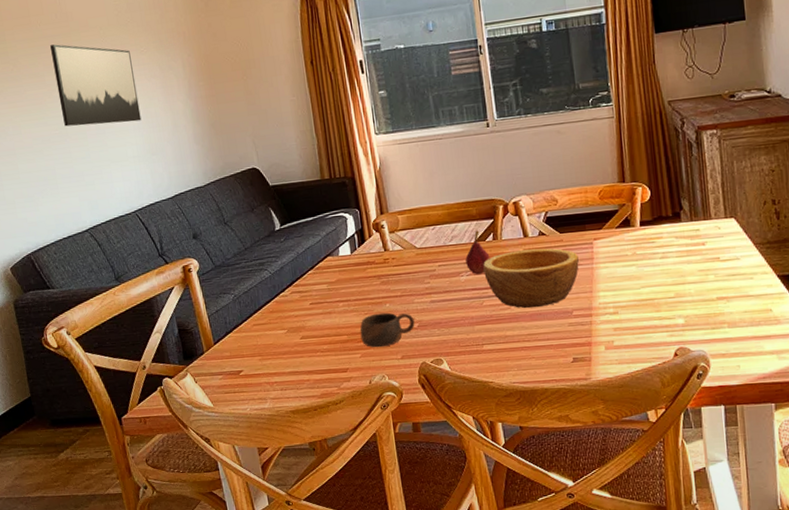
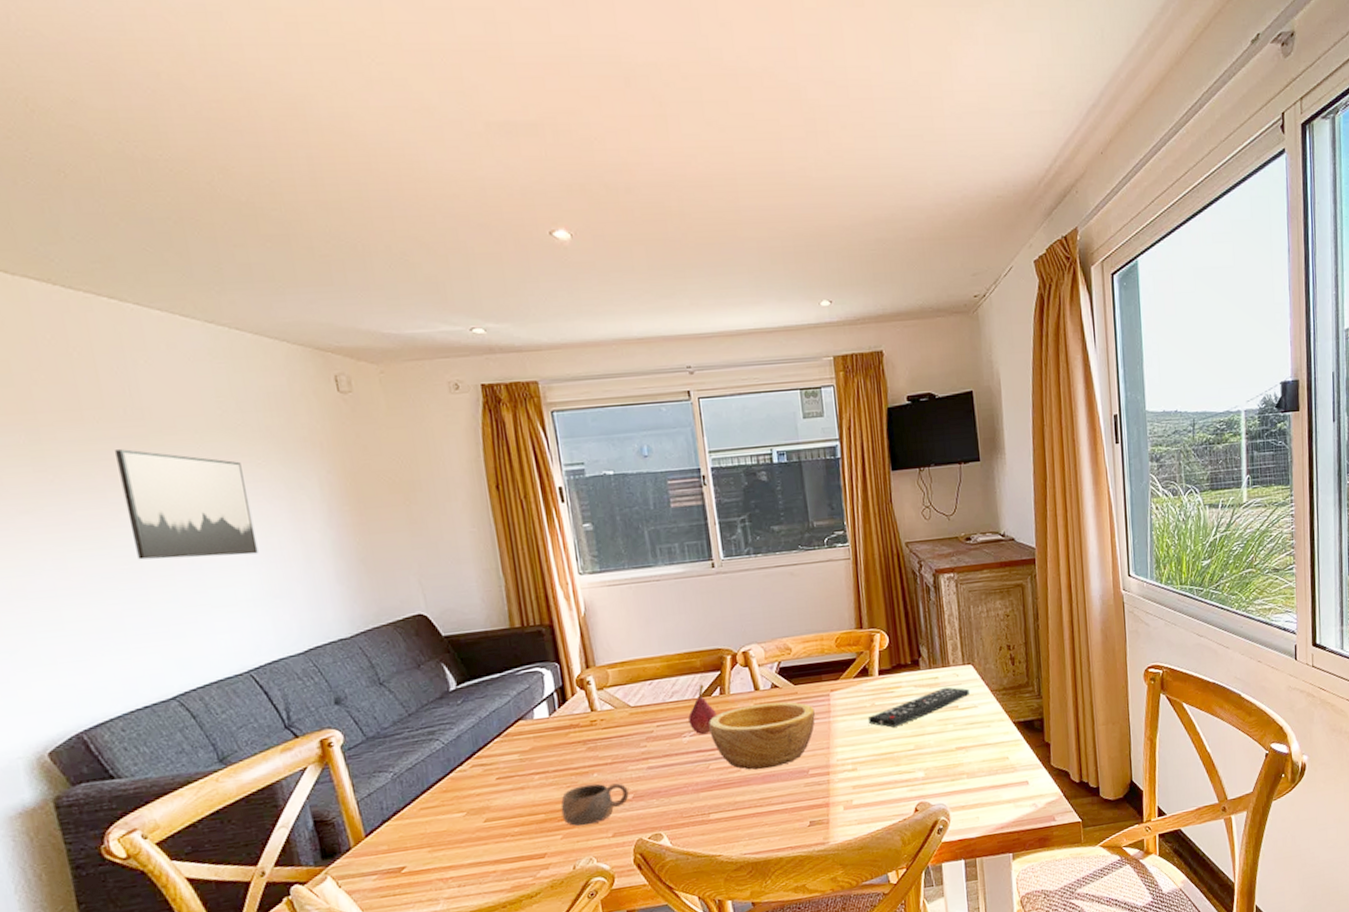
remote control: none [629,239,731,276] -> present [867,687,969,728]

